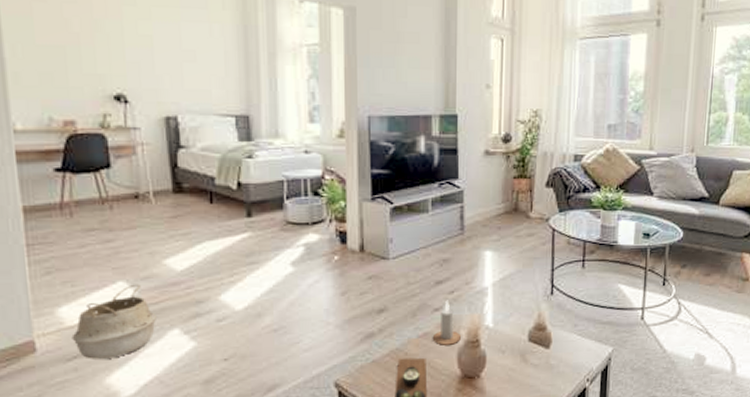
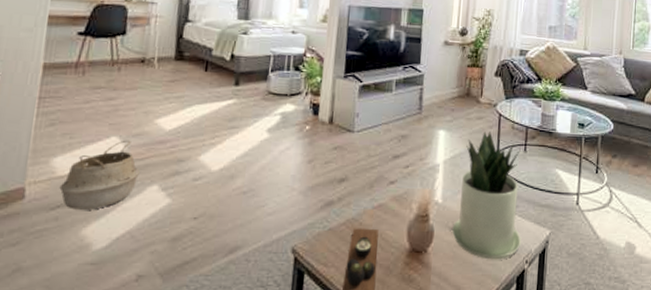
candle: present [432,300,461,345] -> none [386,174,412,218]
planter: none [506,249,581,381] -> present [452,131,521,260]

